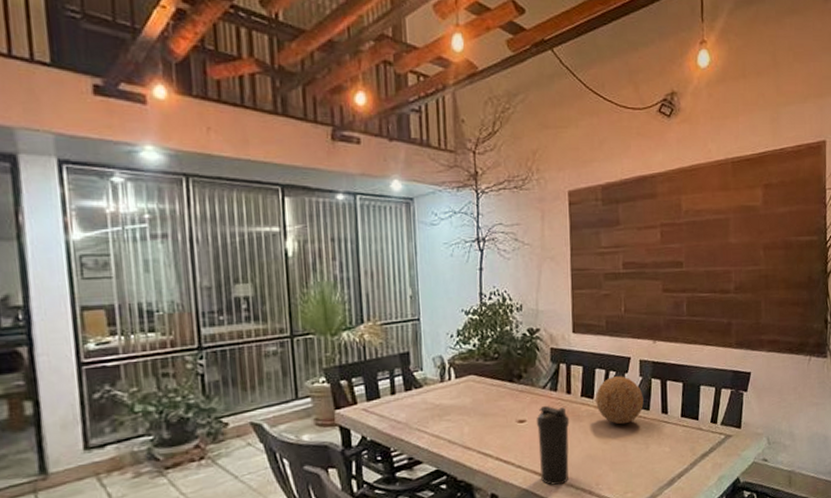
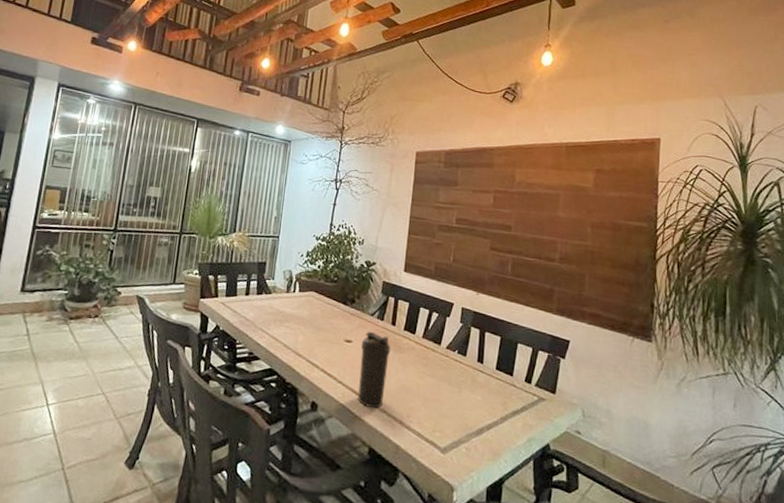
decorative ball: present [596,376,644,425] -> none [417,318,462,365]

